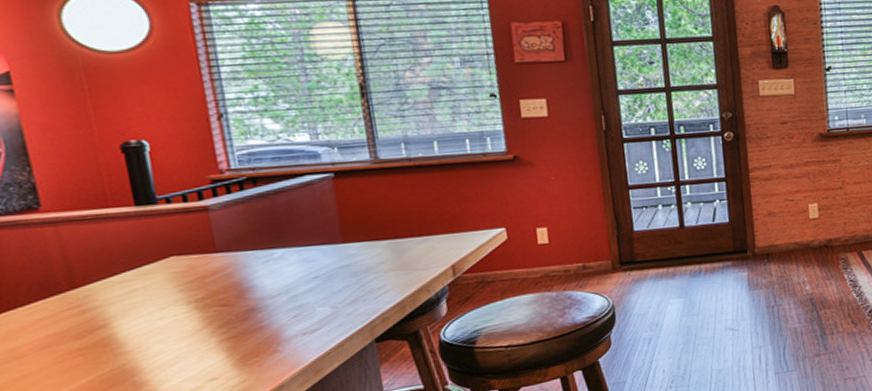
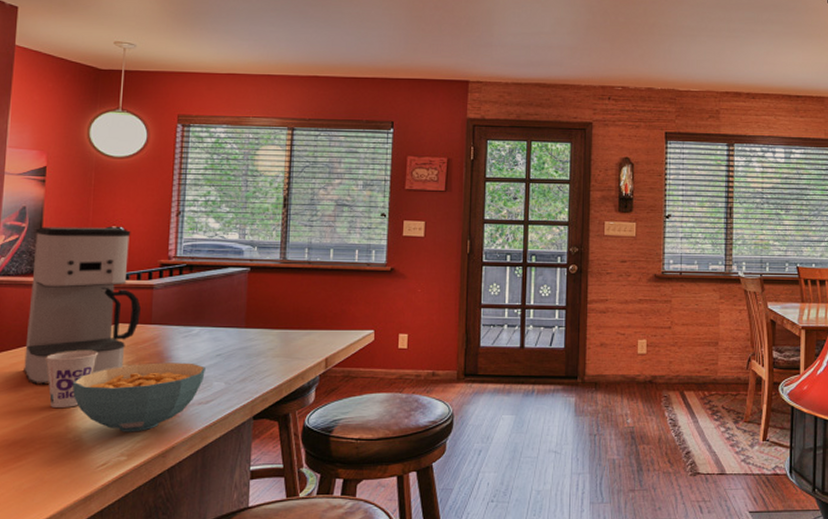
coffee maker: none [19,141,201,341] -> present [24,227,141,385]
cup: none [81,292,153,364] -> present [46,351,98,407]
cereal bowl: none [126,290,303,379] -> present [72,363,205,432]

